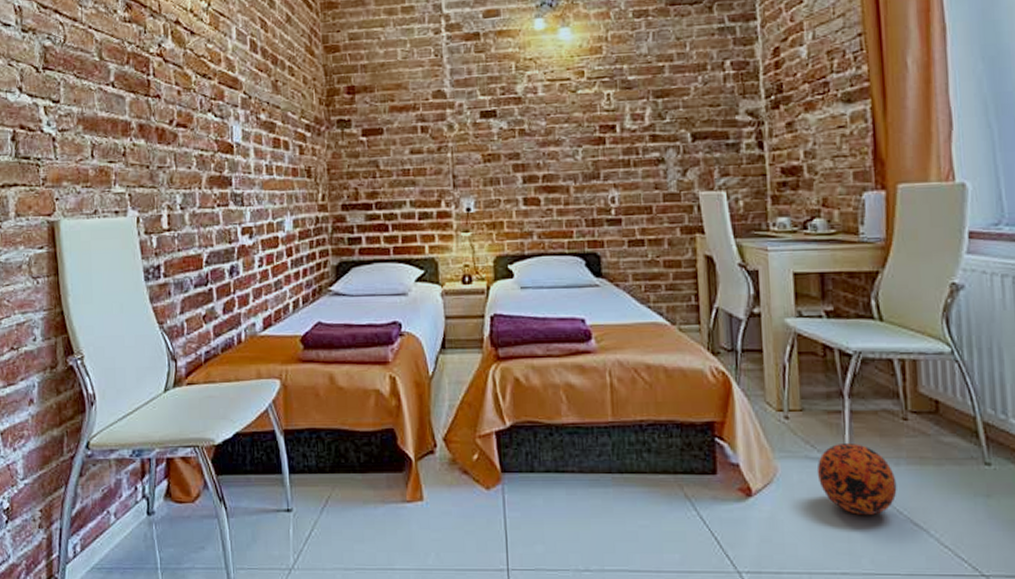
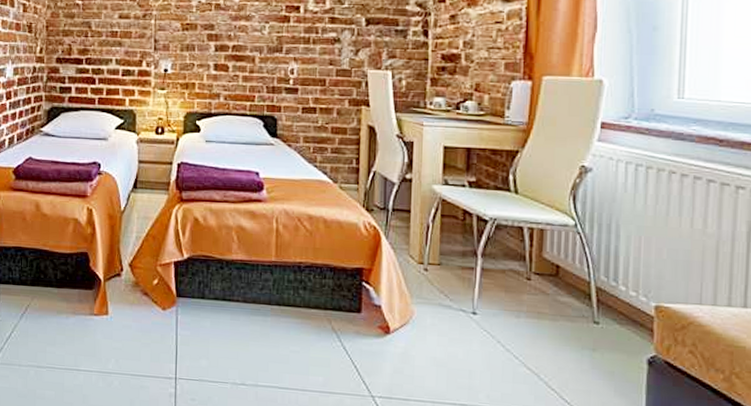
decorative ball: present [816,442,897,516] -> none [447,294,516,358]

